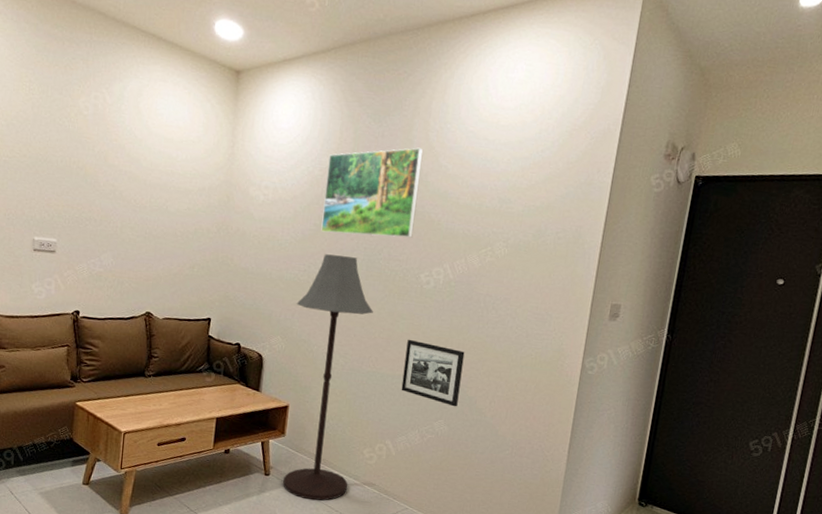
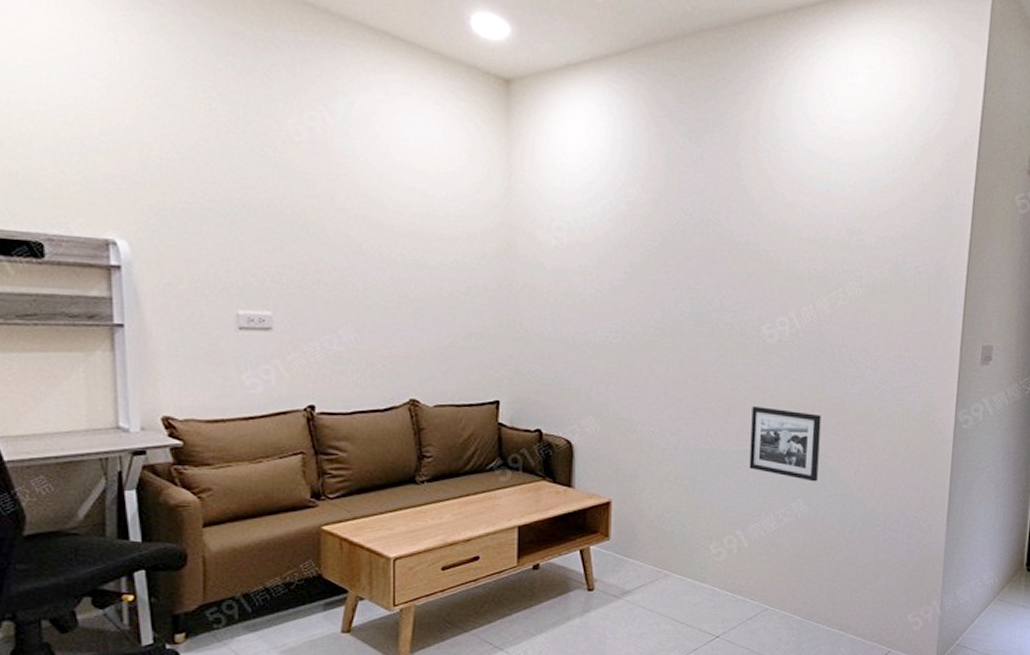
floor lamp: present [283,254,373,501] -> none [610,309,708,614]
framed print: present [321,147,423,238] -> none [634,171,753,283]

